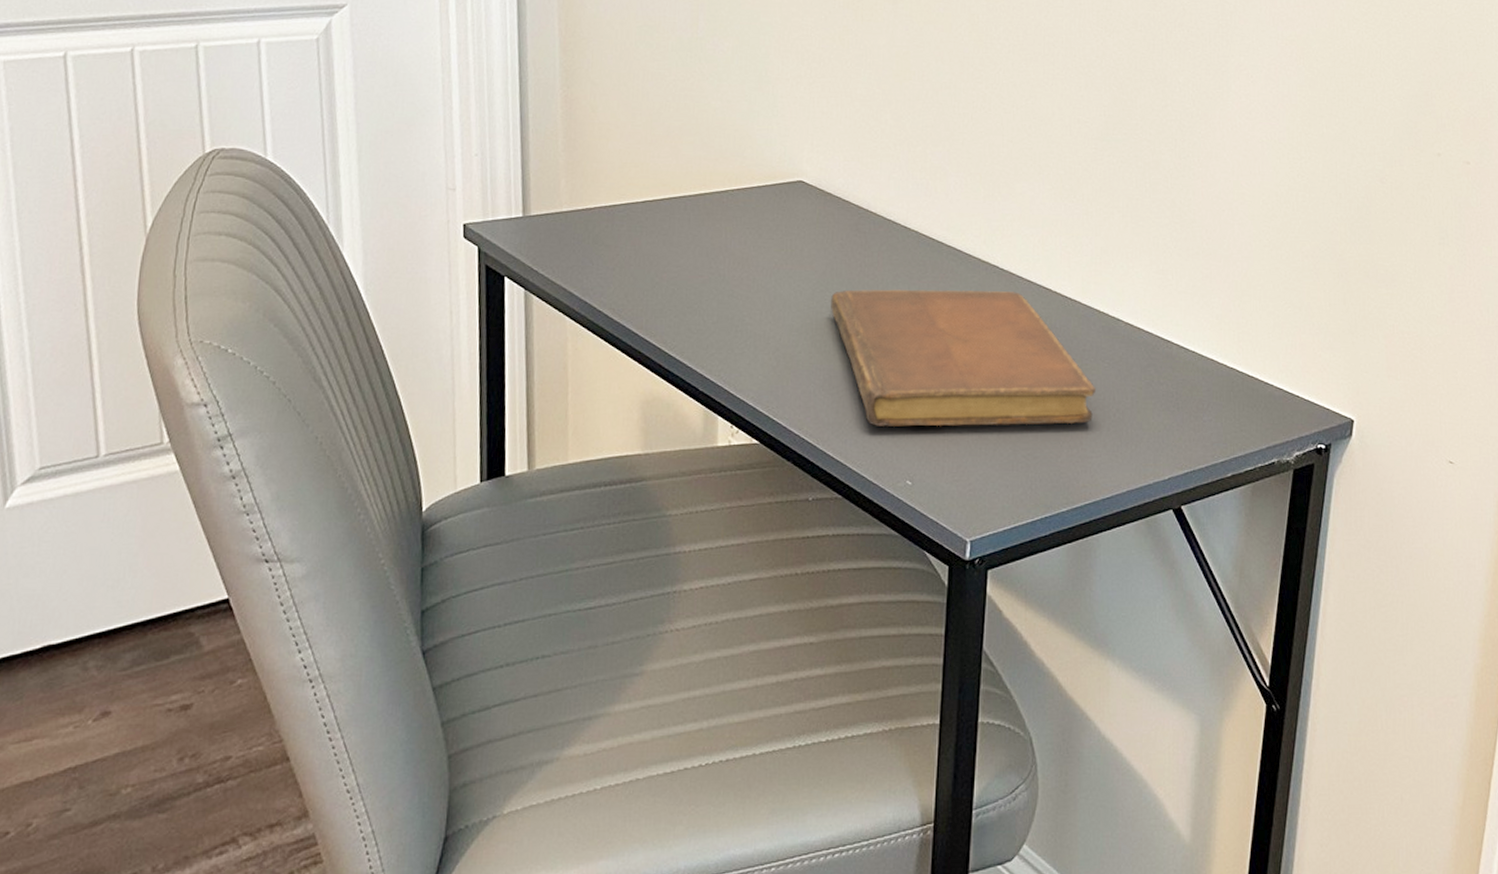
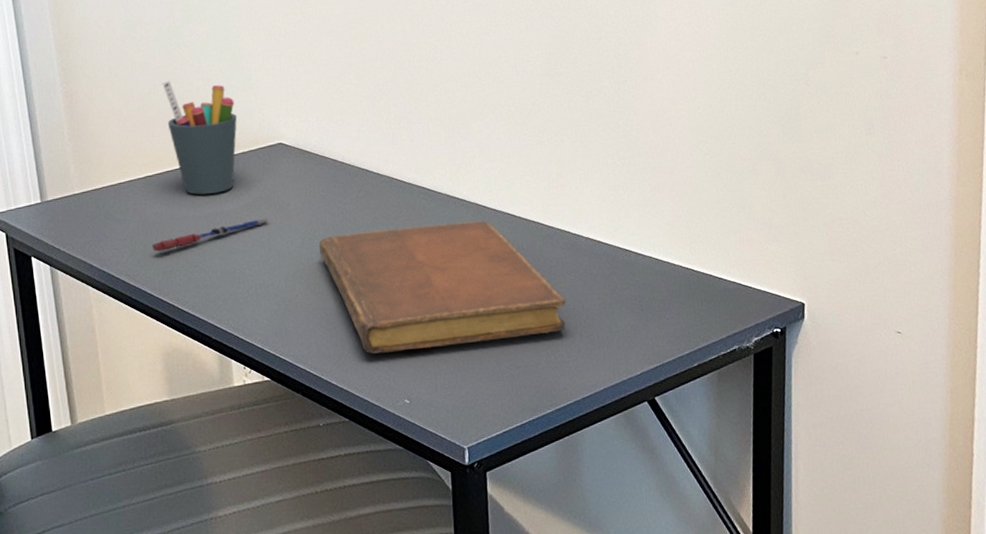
pen: none [642,262,778,287] -> present [151,218,270,252]
pen holder: none [675,96,756,229] -> present [162,80,238,195]

